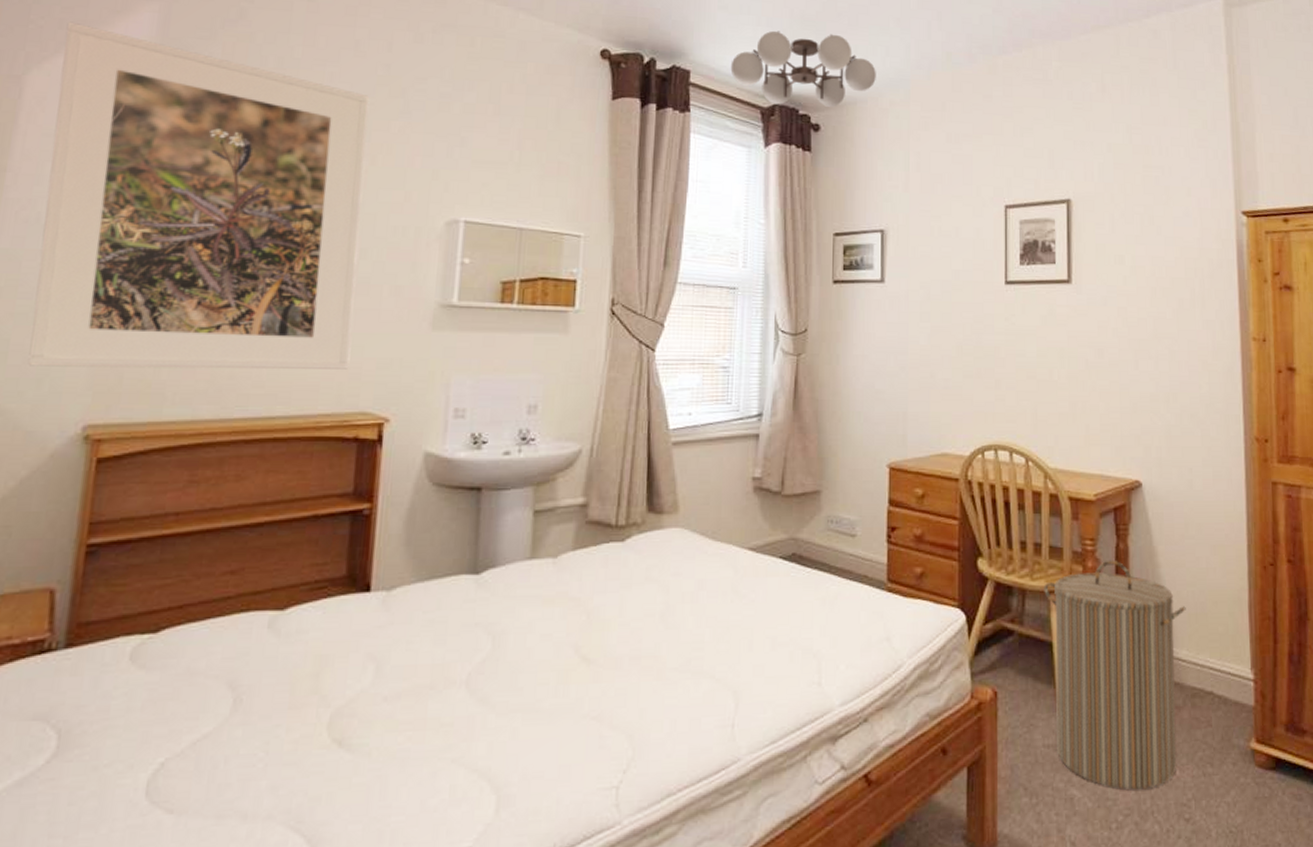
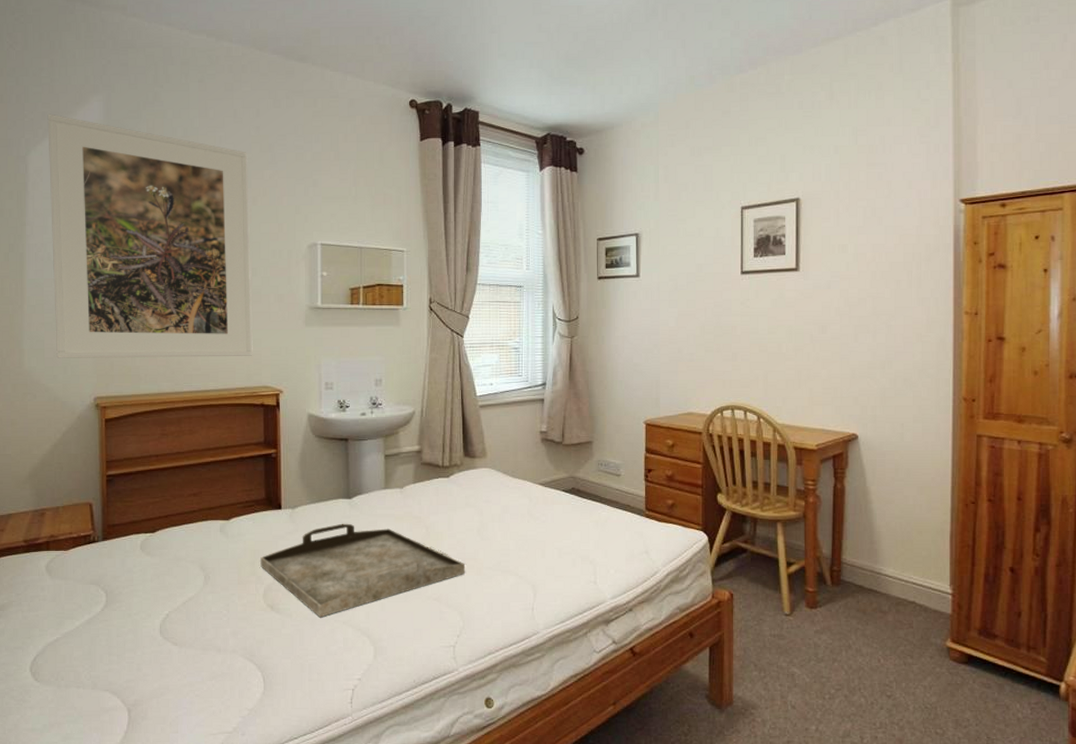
serving tray: none [327,610,641,755] -> present [259,523,466,618]
light fixture: present [730,30,876,107] -> none [510,69,630,134]
laundry hamper: present [1044,559,1186,790] -> none [772,496,894,672]

